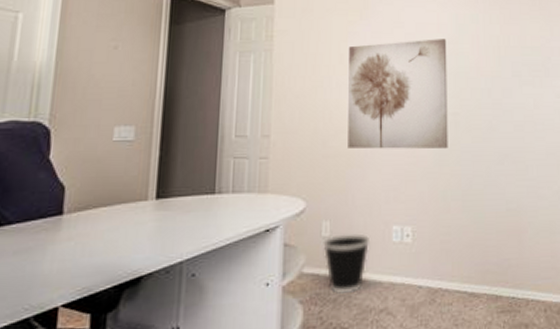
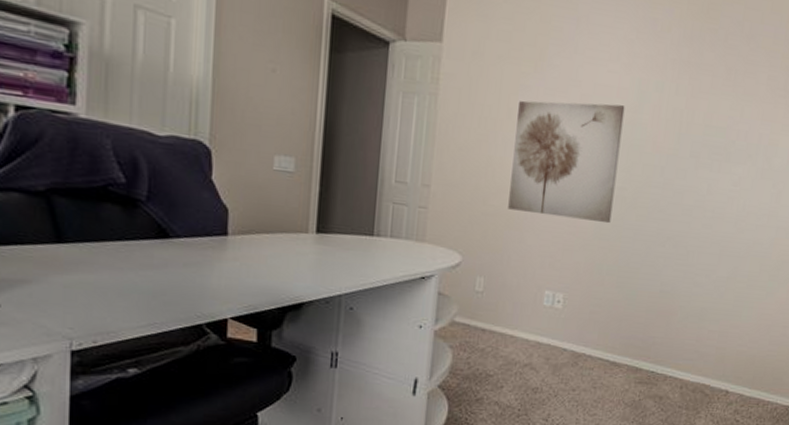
wastebasket: present [323,233,371,295] -> none [475,290,522,346]

